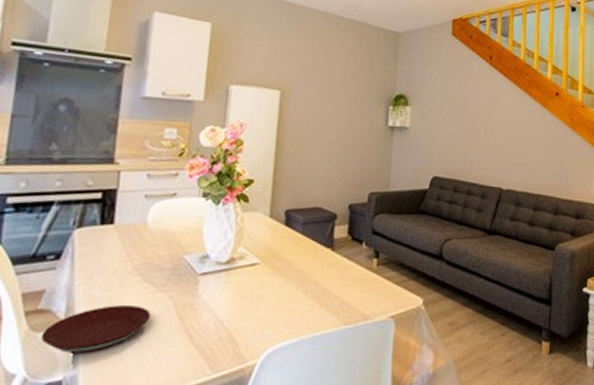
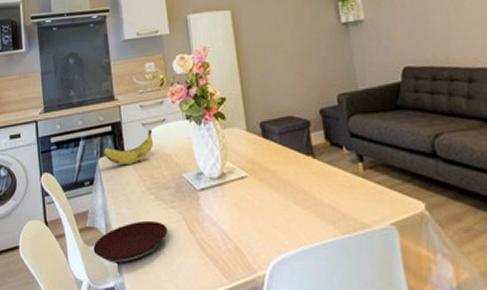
banana: none [83,202,158,241] -> present [103,129,154,166]

